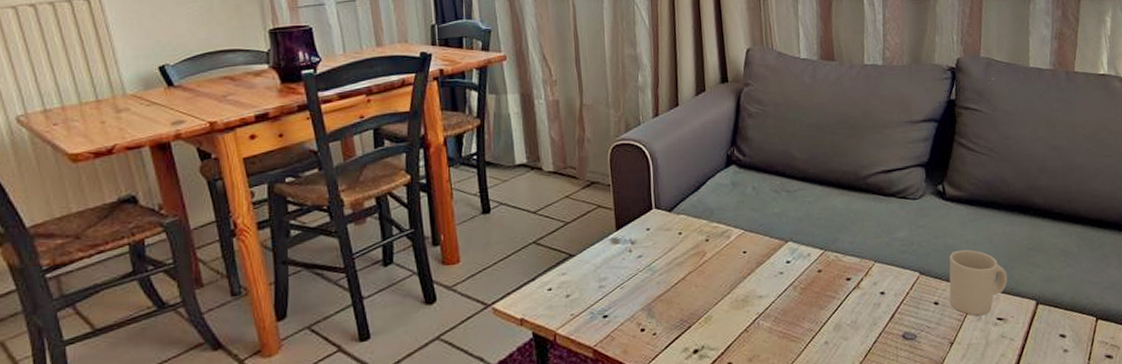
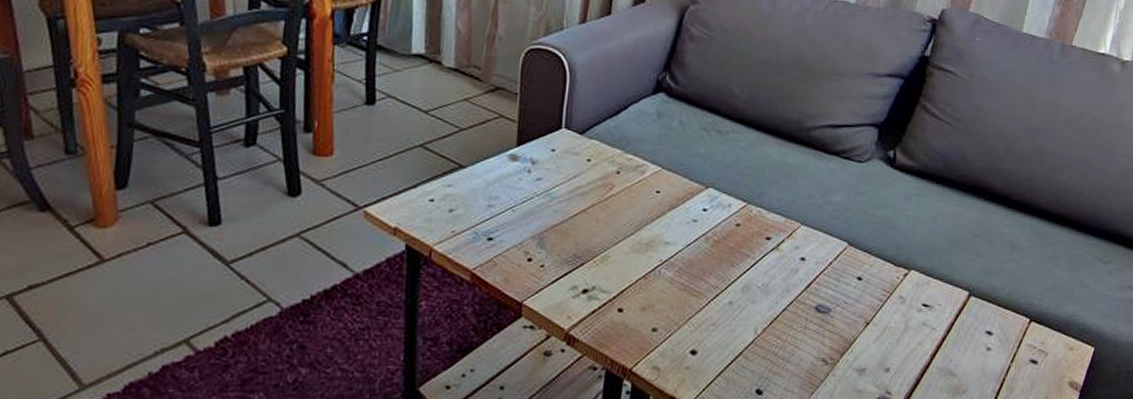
mug: present [949,249,1008,316] -> none [875,225,945,299]

